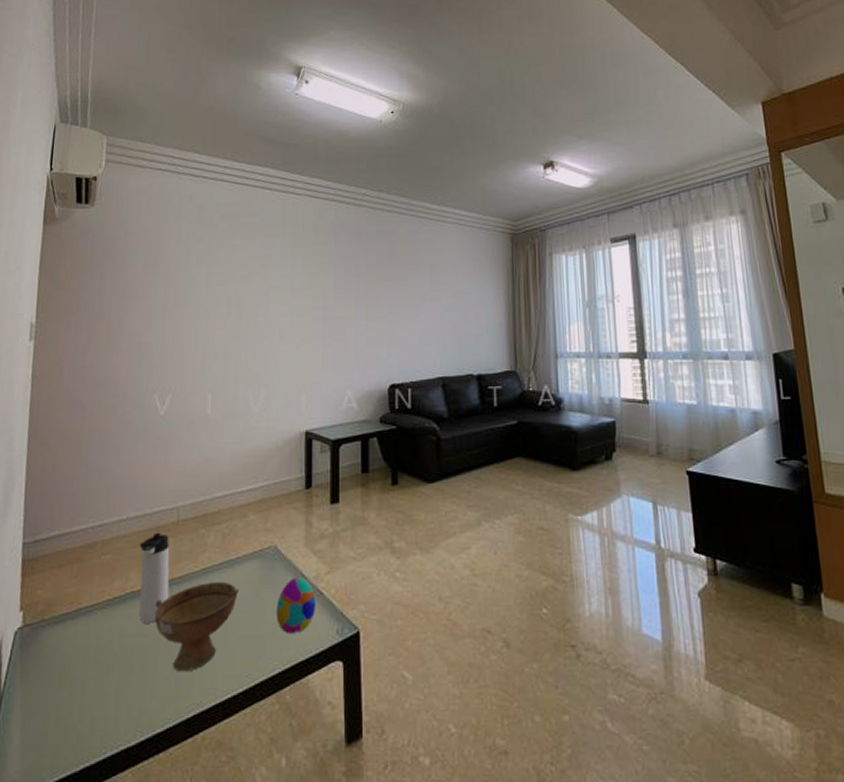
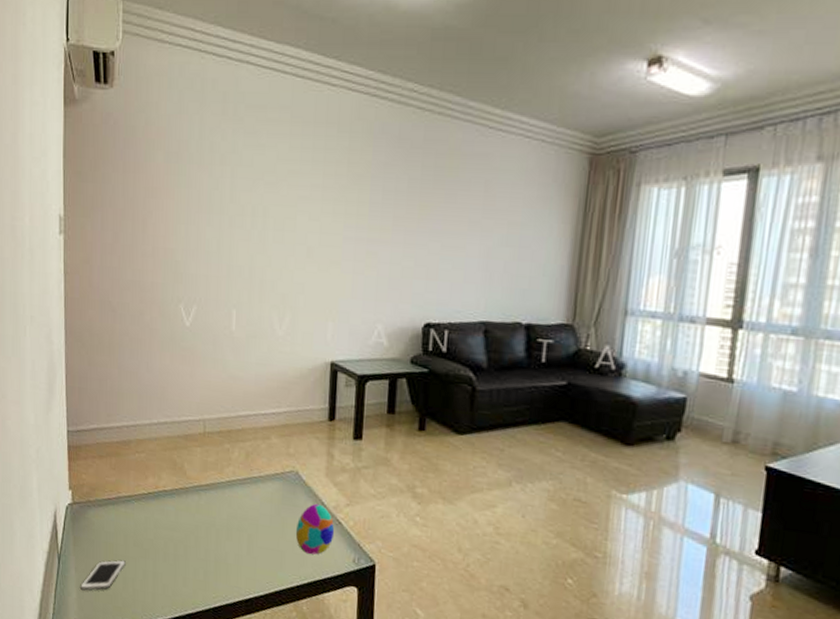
cell phone: none [25,684,84,733] -> present [80,560,126,591]
thermos bottle: present [139,532,170,623] -> none [169,440,198,521]
bowl: present [155,581,240,671] -> none [185,494,262,568]

